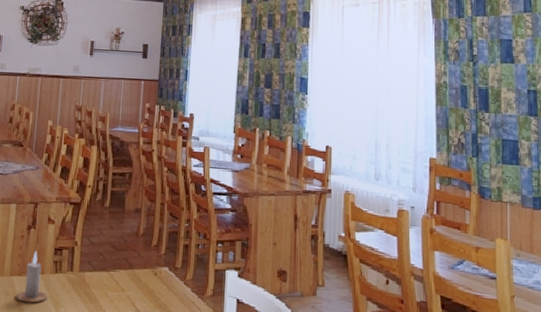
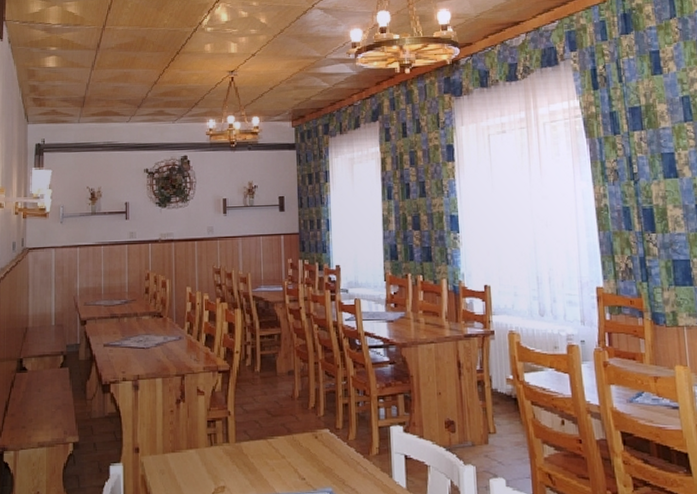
candle: present [16,250,47,303] -> none [172,425,205,480]

